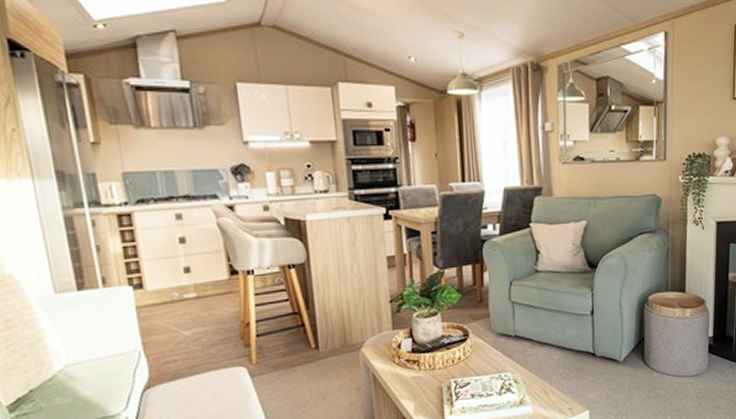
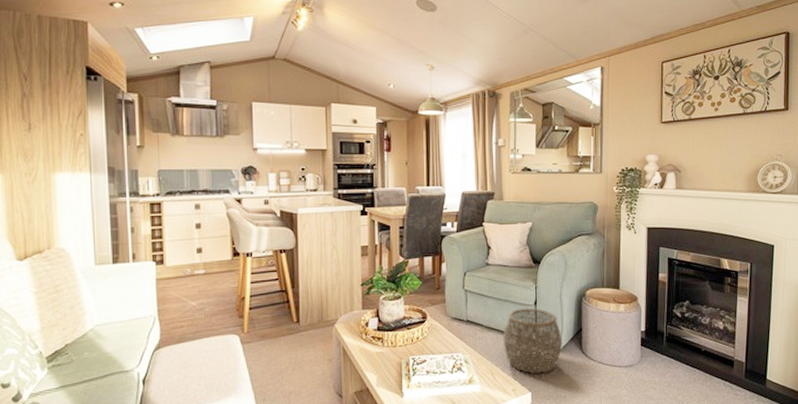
woven basket: none [556,318,623,390] -> present [502,308,563,374]

